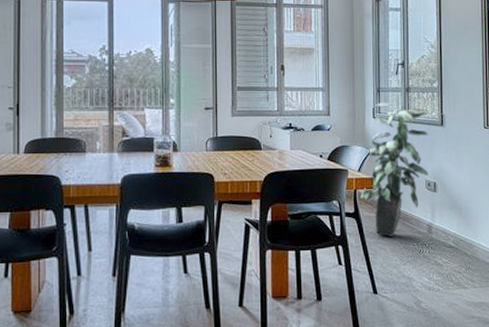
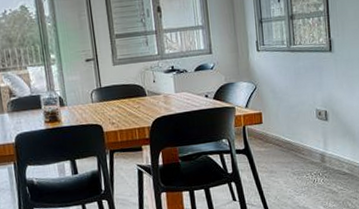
indoor plant: present [360,102,429,237] -> none [250,33,319,170]

